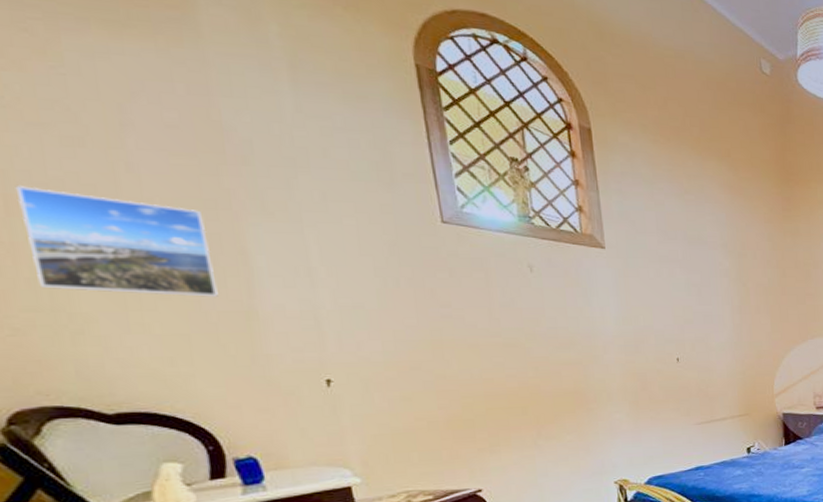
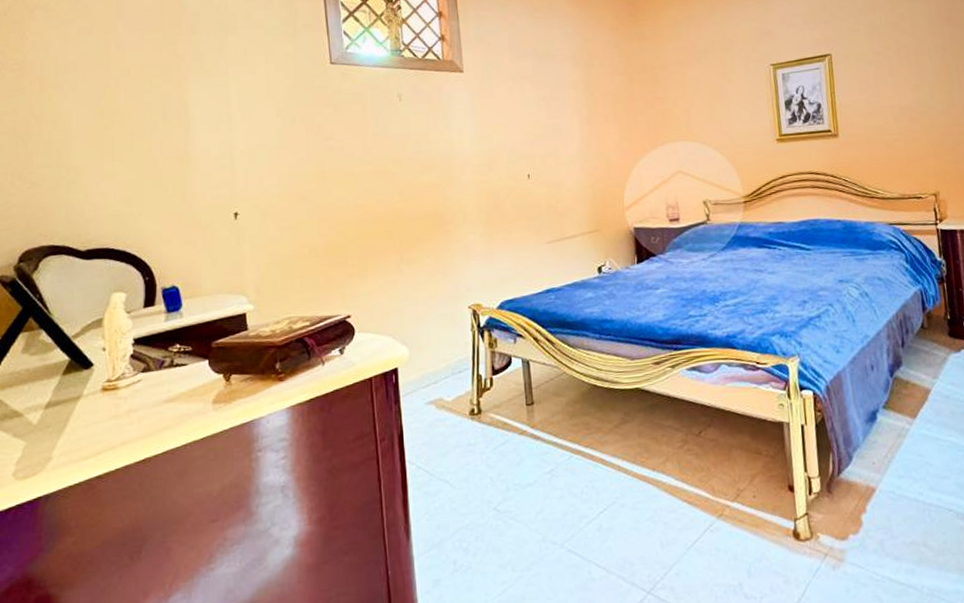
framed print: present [15,186,218,297] -> none [47,69,165,148]

